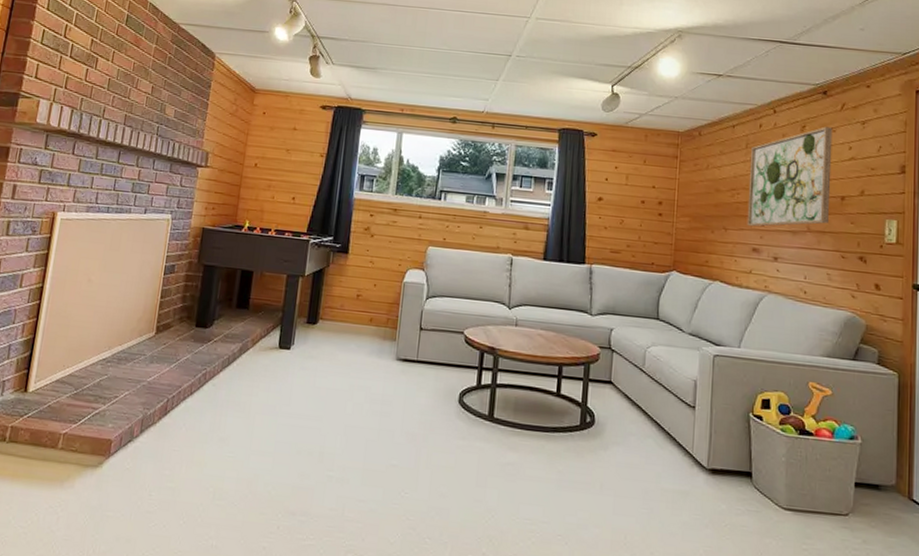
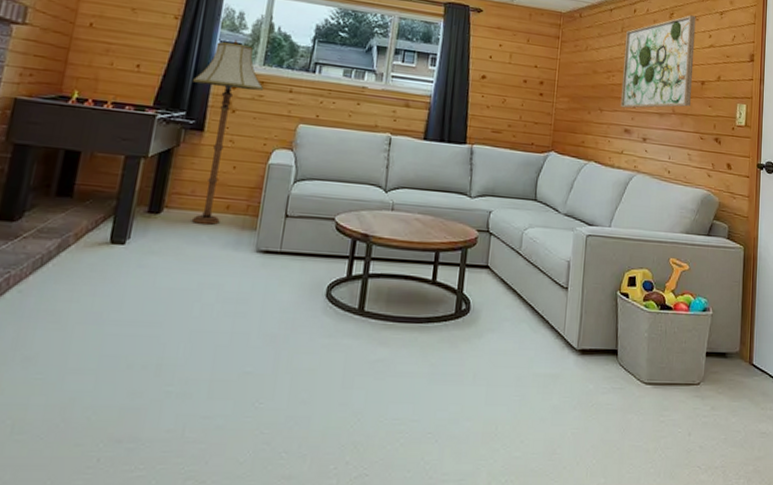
floor lamp: none [338,172,397,335] -> present [193,39,264,225]

